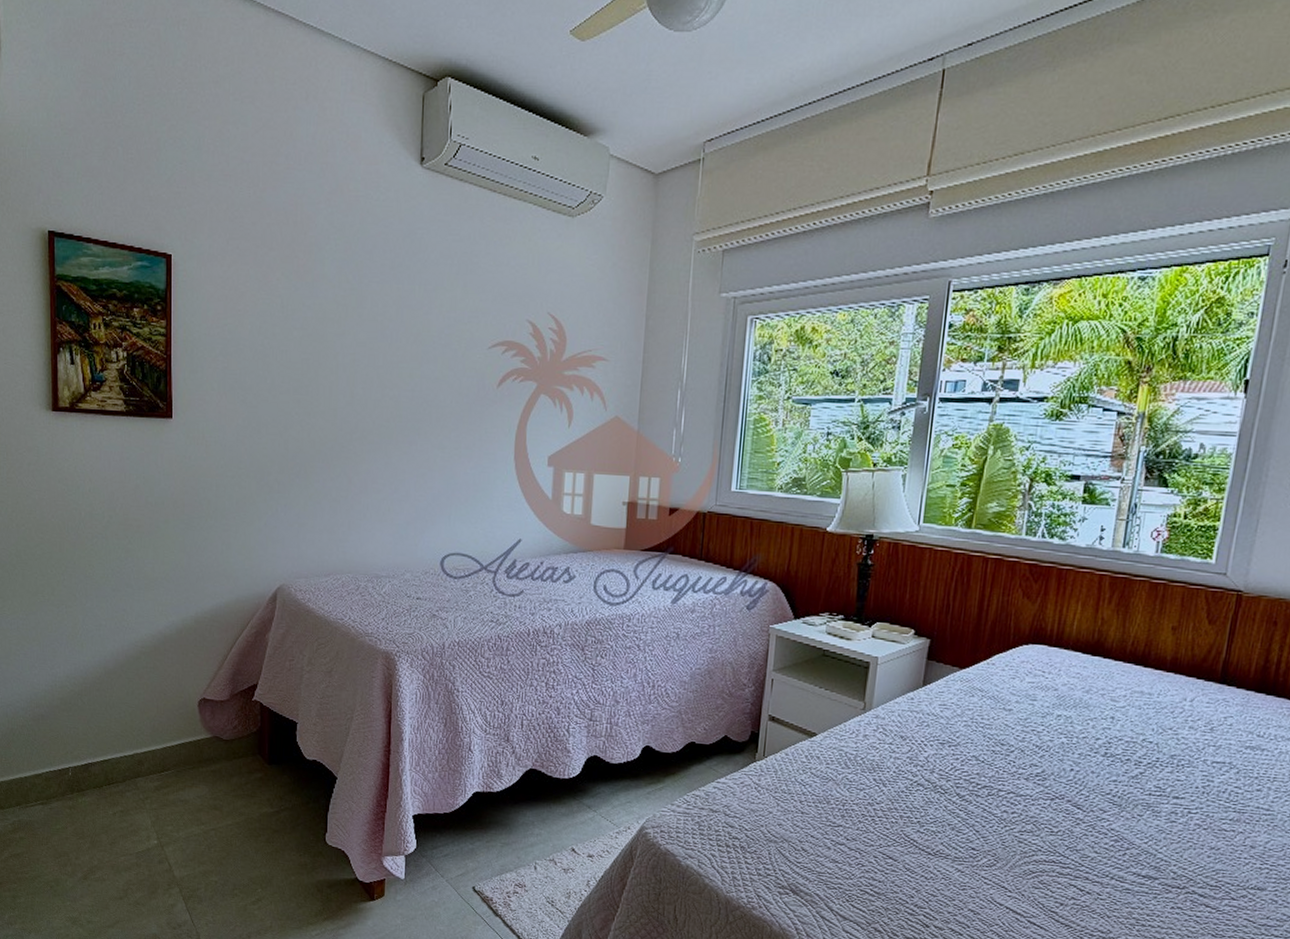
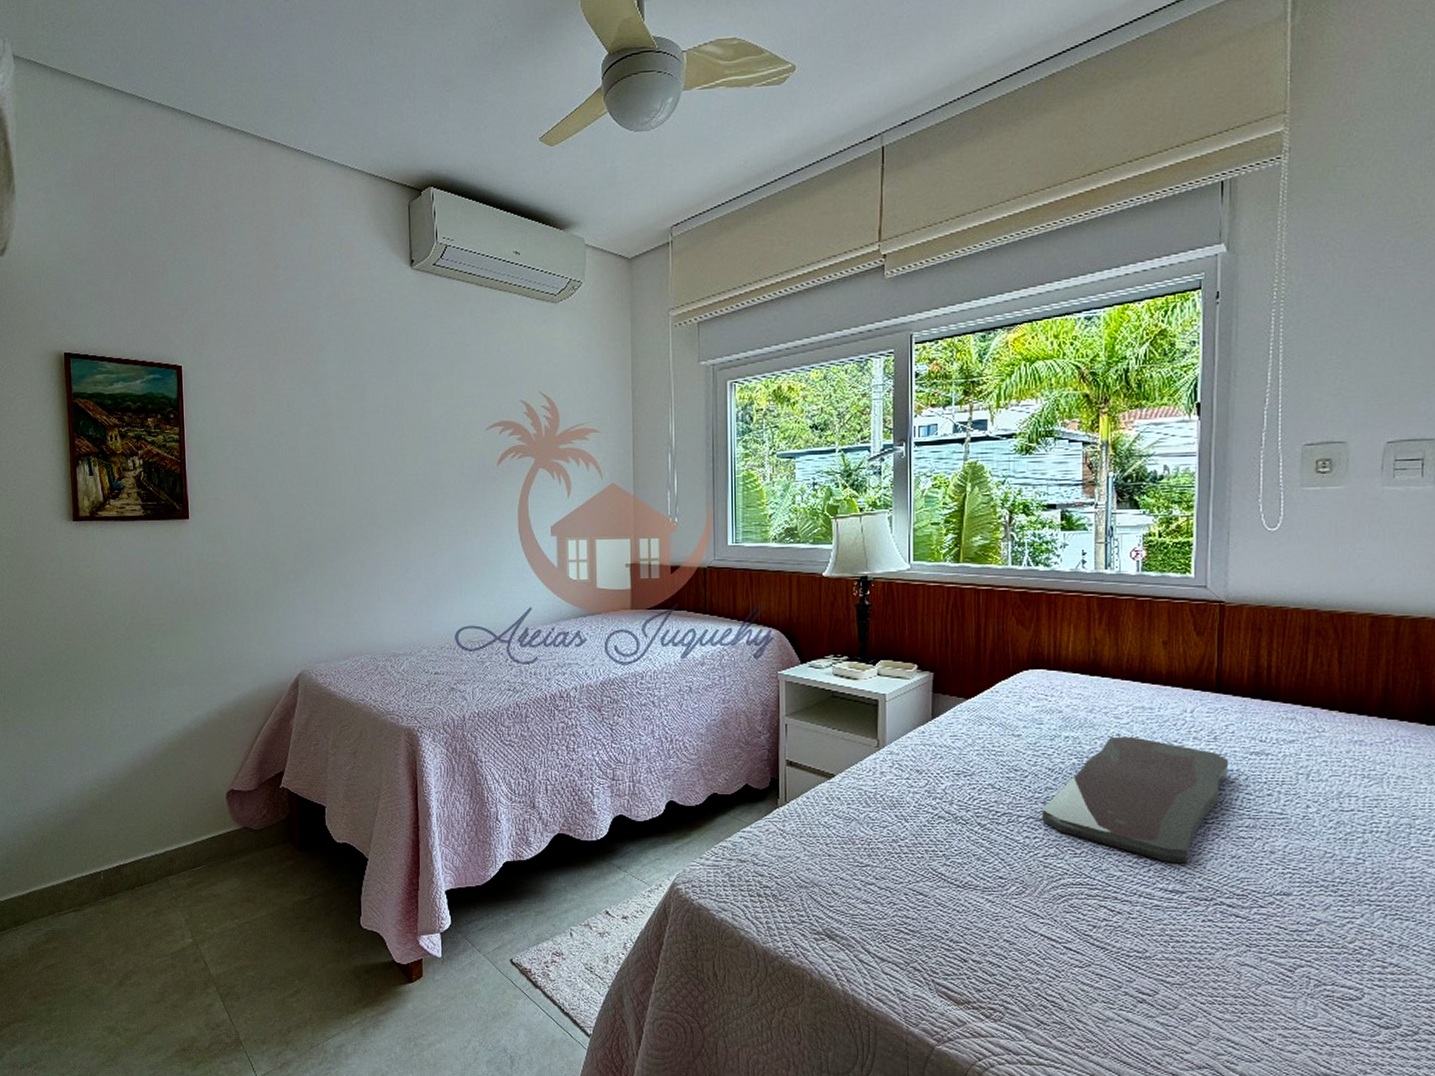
serving tray: none [1022,719,1223,851] -> present [1042,736,1229,864]

